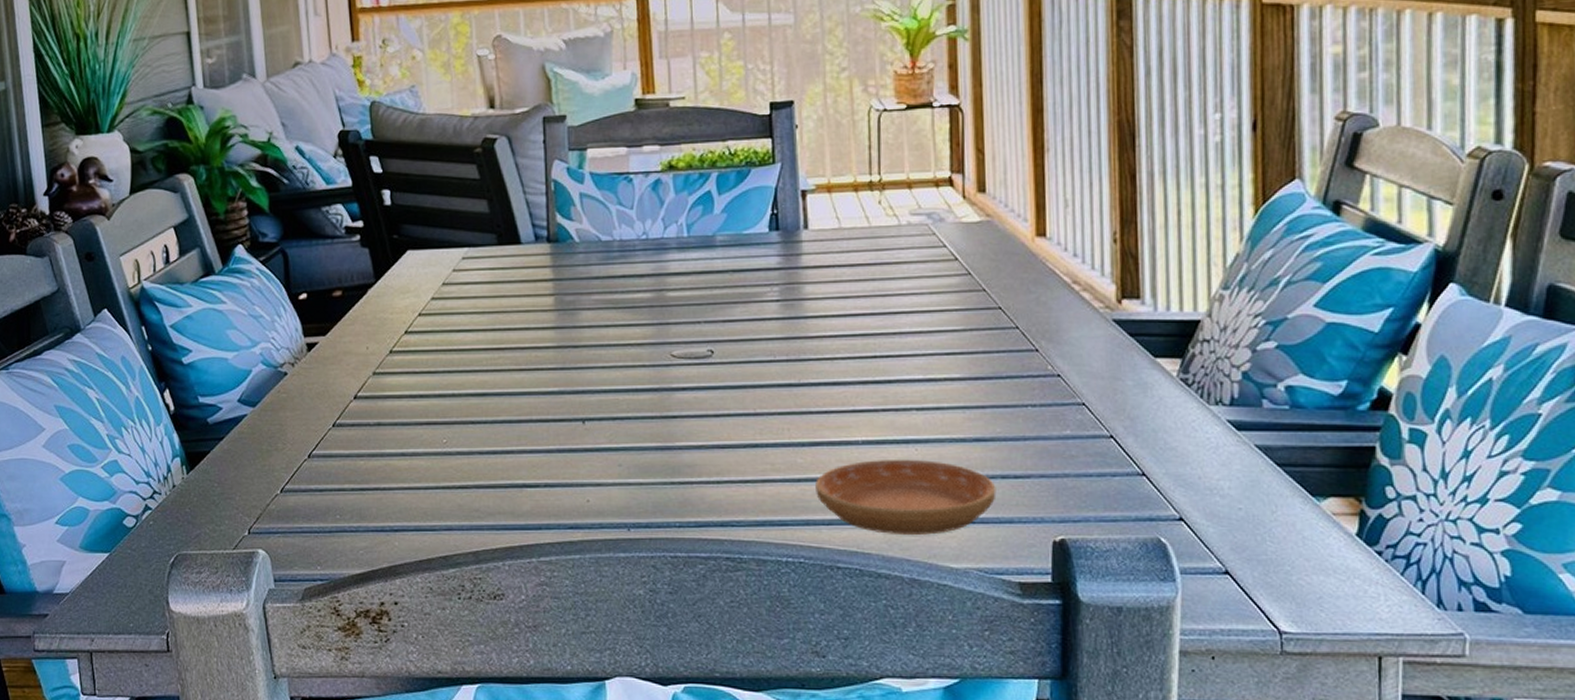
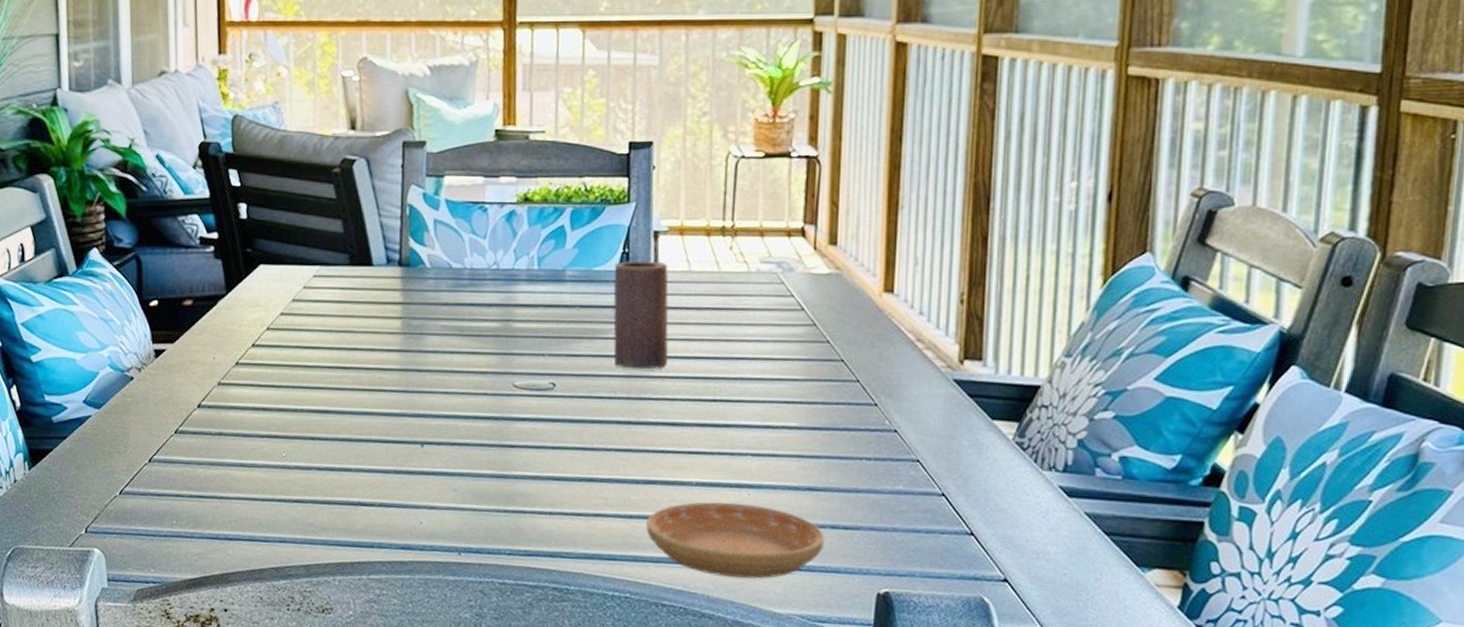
candle: none [764,220,826,331] -> present [613,260,669,370]

